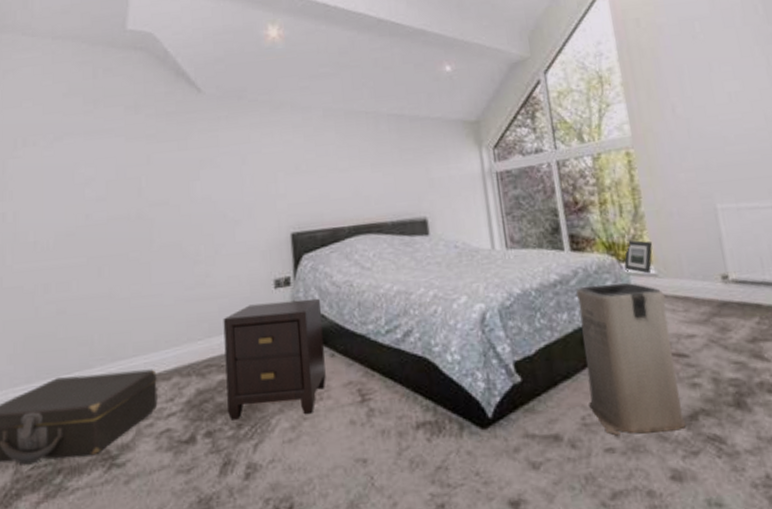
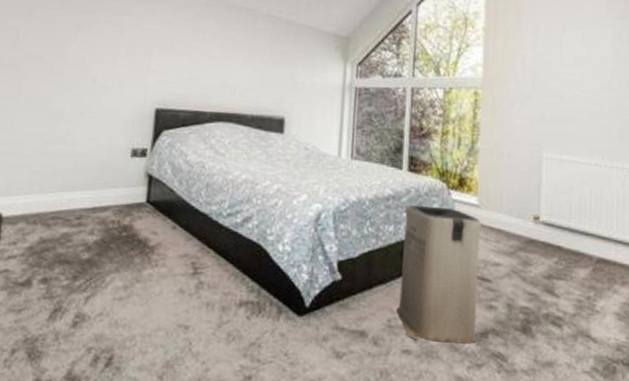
nightstand: present [223,298,326,421] -> none [66,168,173,277]
picture frame: present [624,240,653,274] -> none [452,170,481,204]

